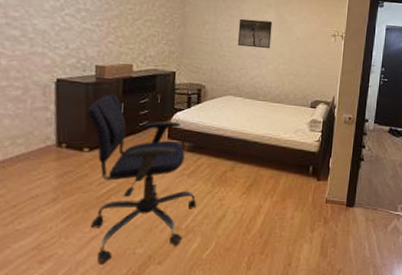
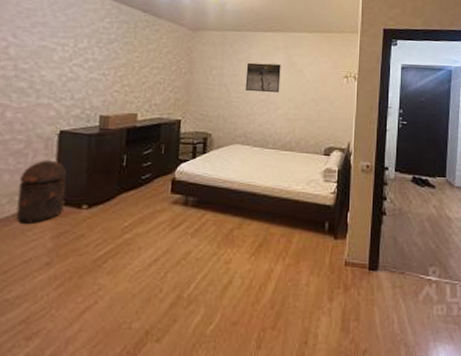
trash can: none [19,106,67,164] -> present [16,160,67,223]
office chair: present [87,94,197,266] -> none [84,146,201,344]

